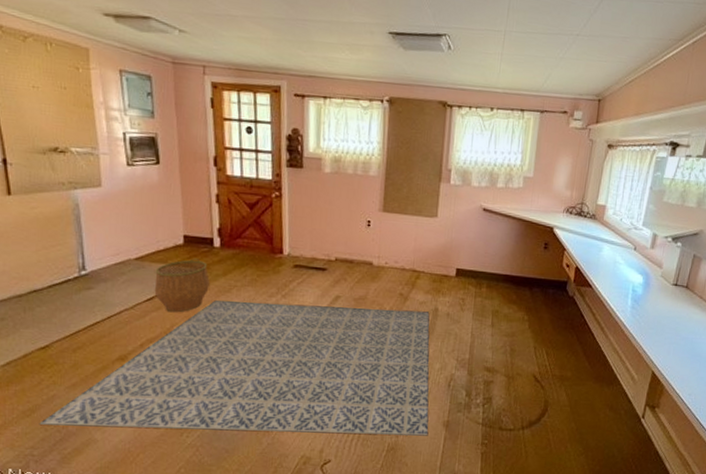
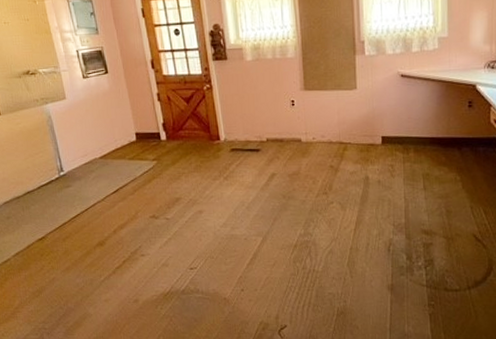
area rug: present [39,300,430,436] -> none [46,181,375,303]
basket: present [154,258,211,313] -> none [117,152,163,201]

